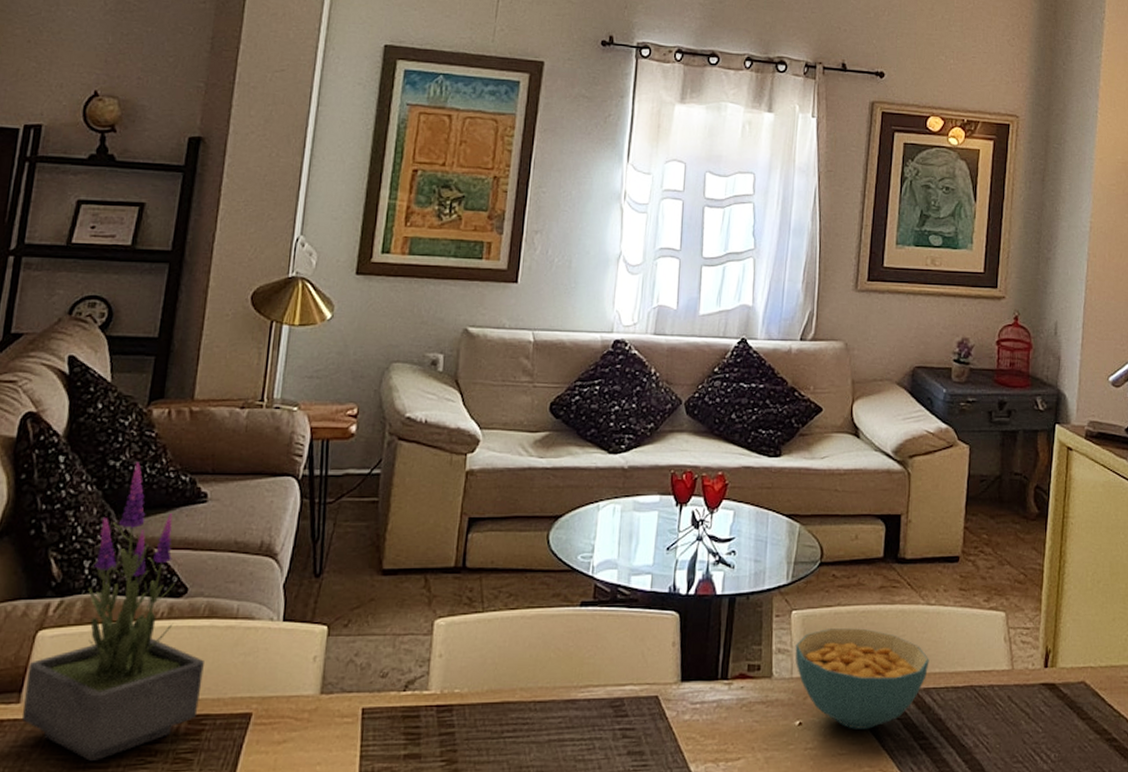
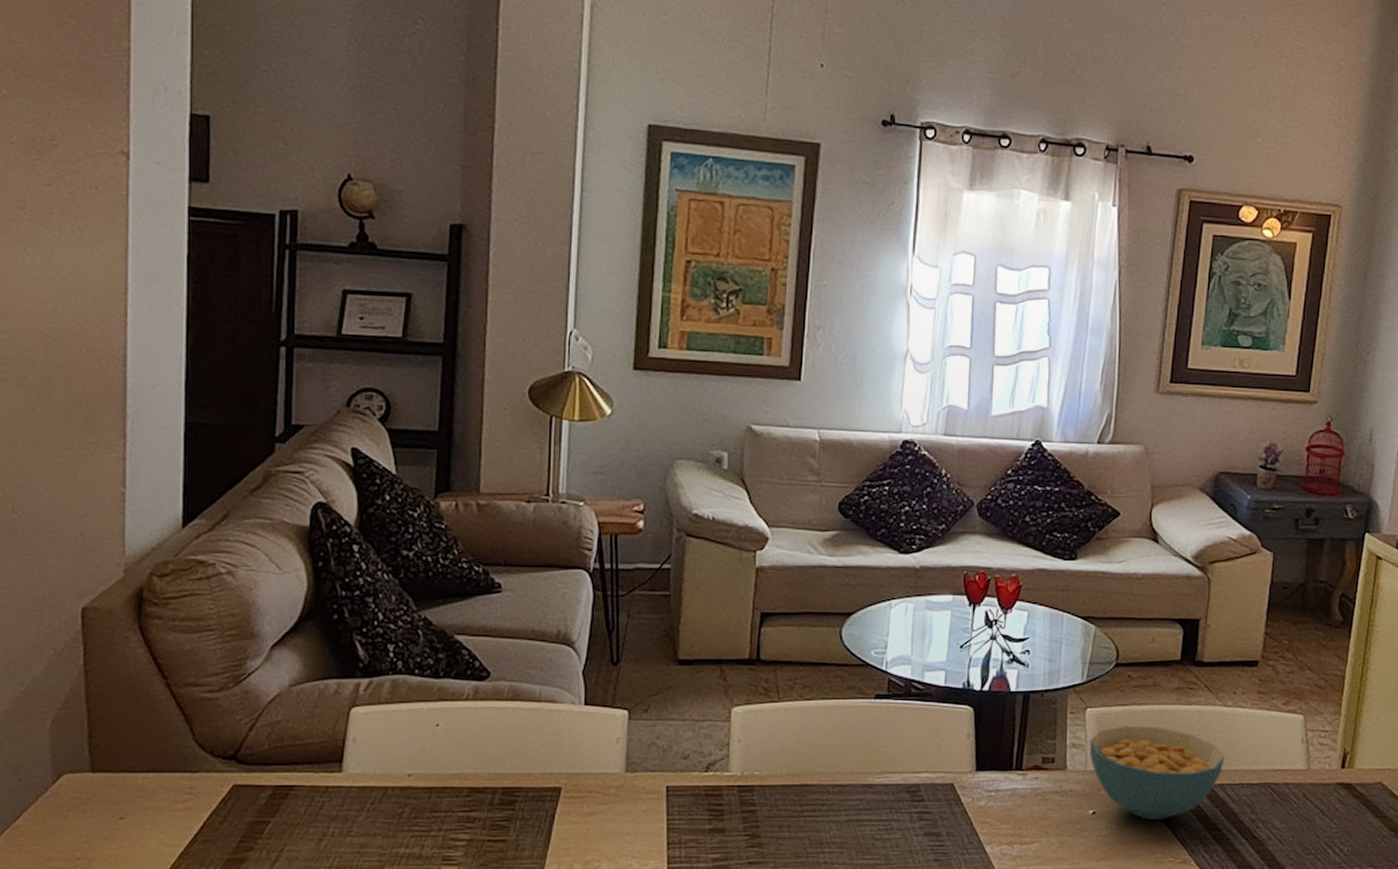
potted plant: present [21,461,204,761] -> none [345,552,512,825]

